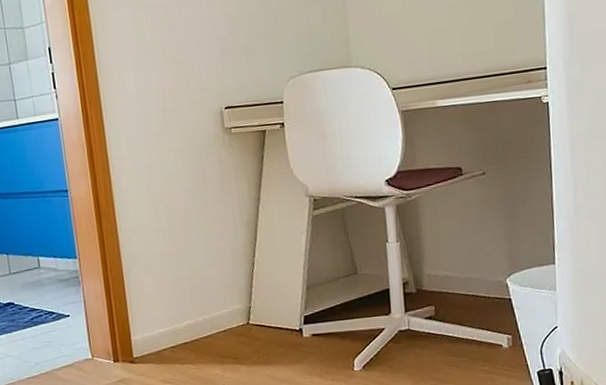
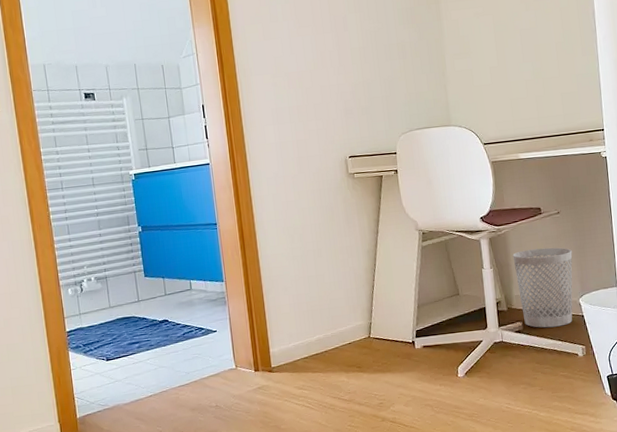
wastebasket: none [425,216,500,314] -> present [513,247,573,328]

